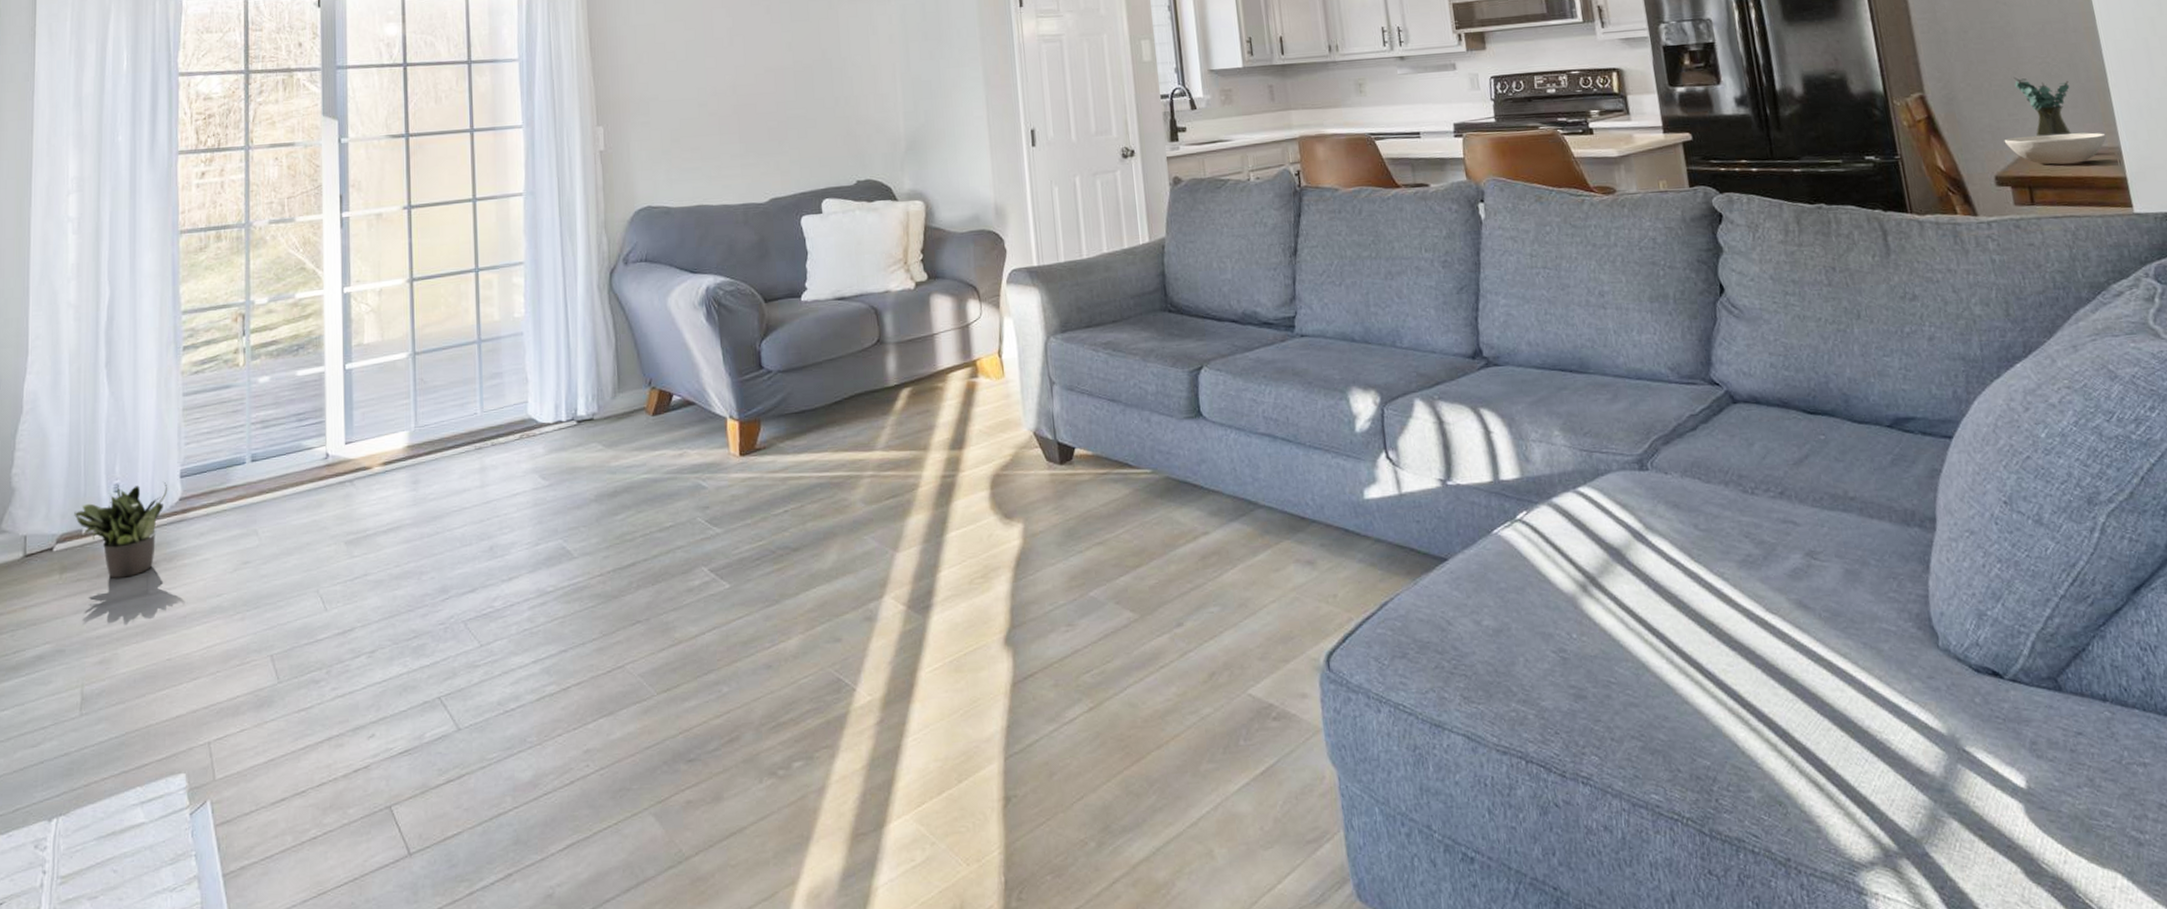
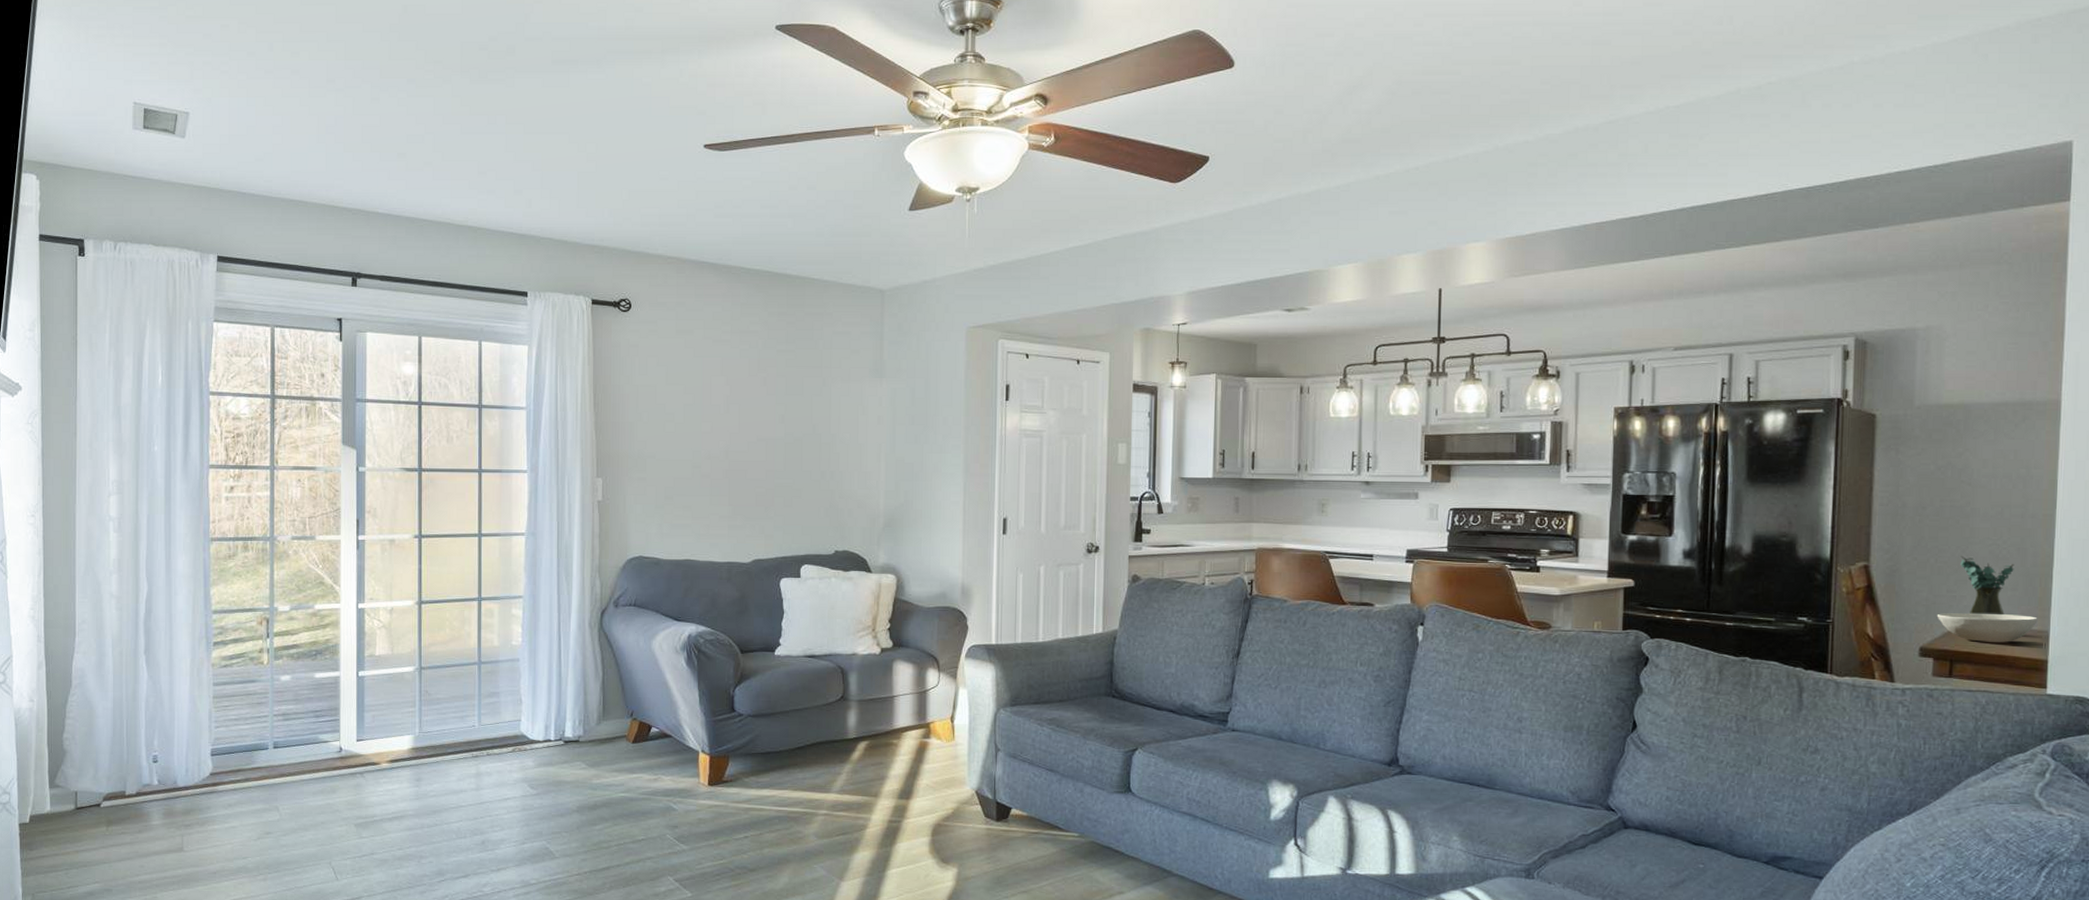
potted plant: present [74,481,167,578] -> none [118,756,199,835]

